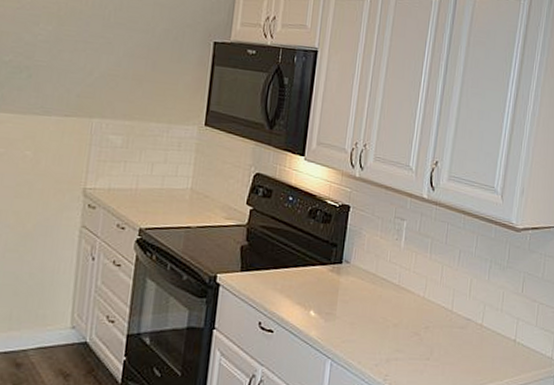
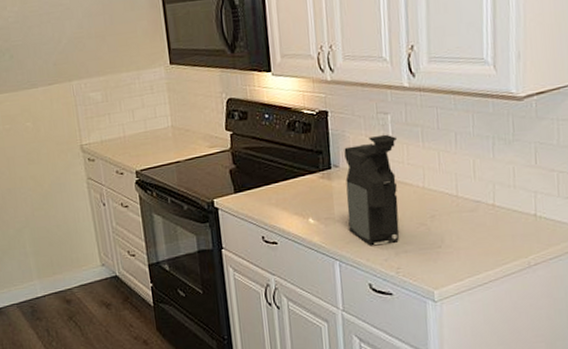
coffee maker: none [347,239,409,349] -> present [344,134,400,246]

